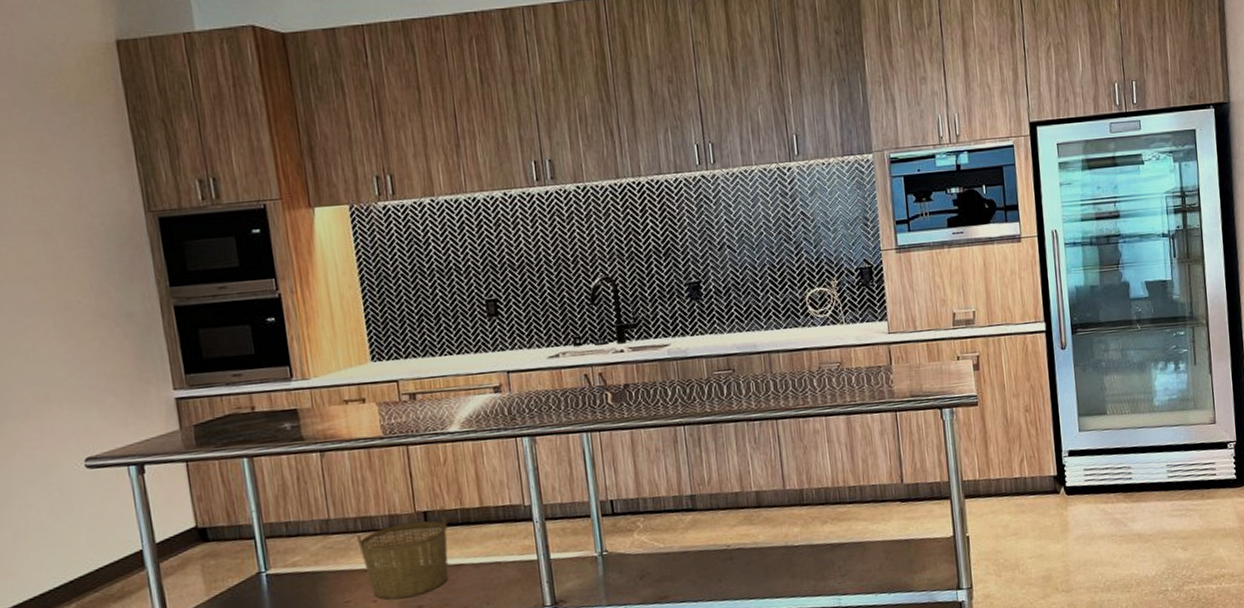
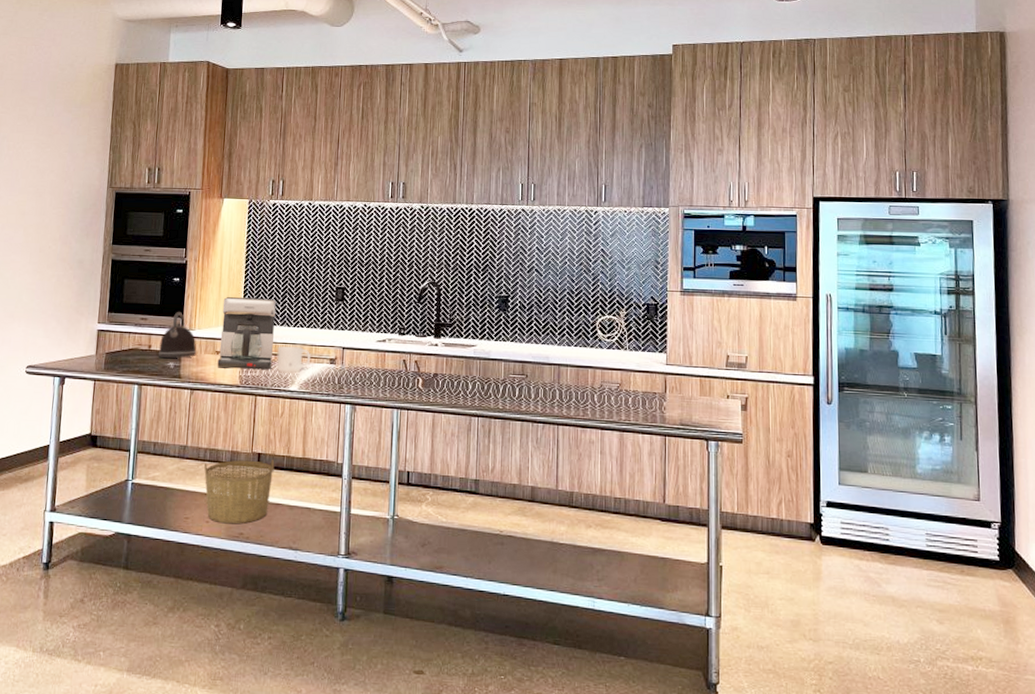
kettle: none [265,358,319,421] -> present [158,311,197,359]
coffee maker: none [340,326,421,420] -> present [217,296,277,370]
mug: none [423,378,470,414] -> present [276,346,311,375]

